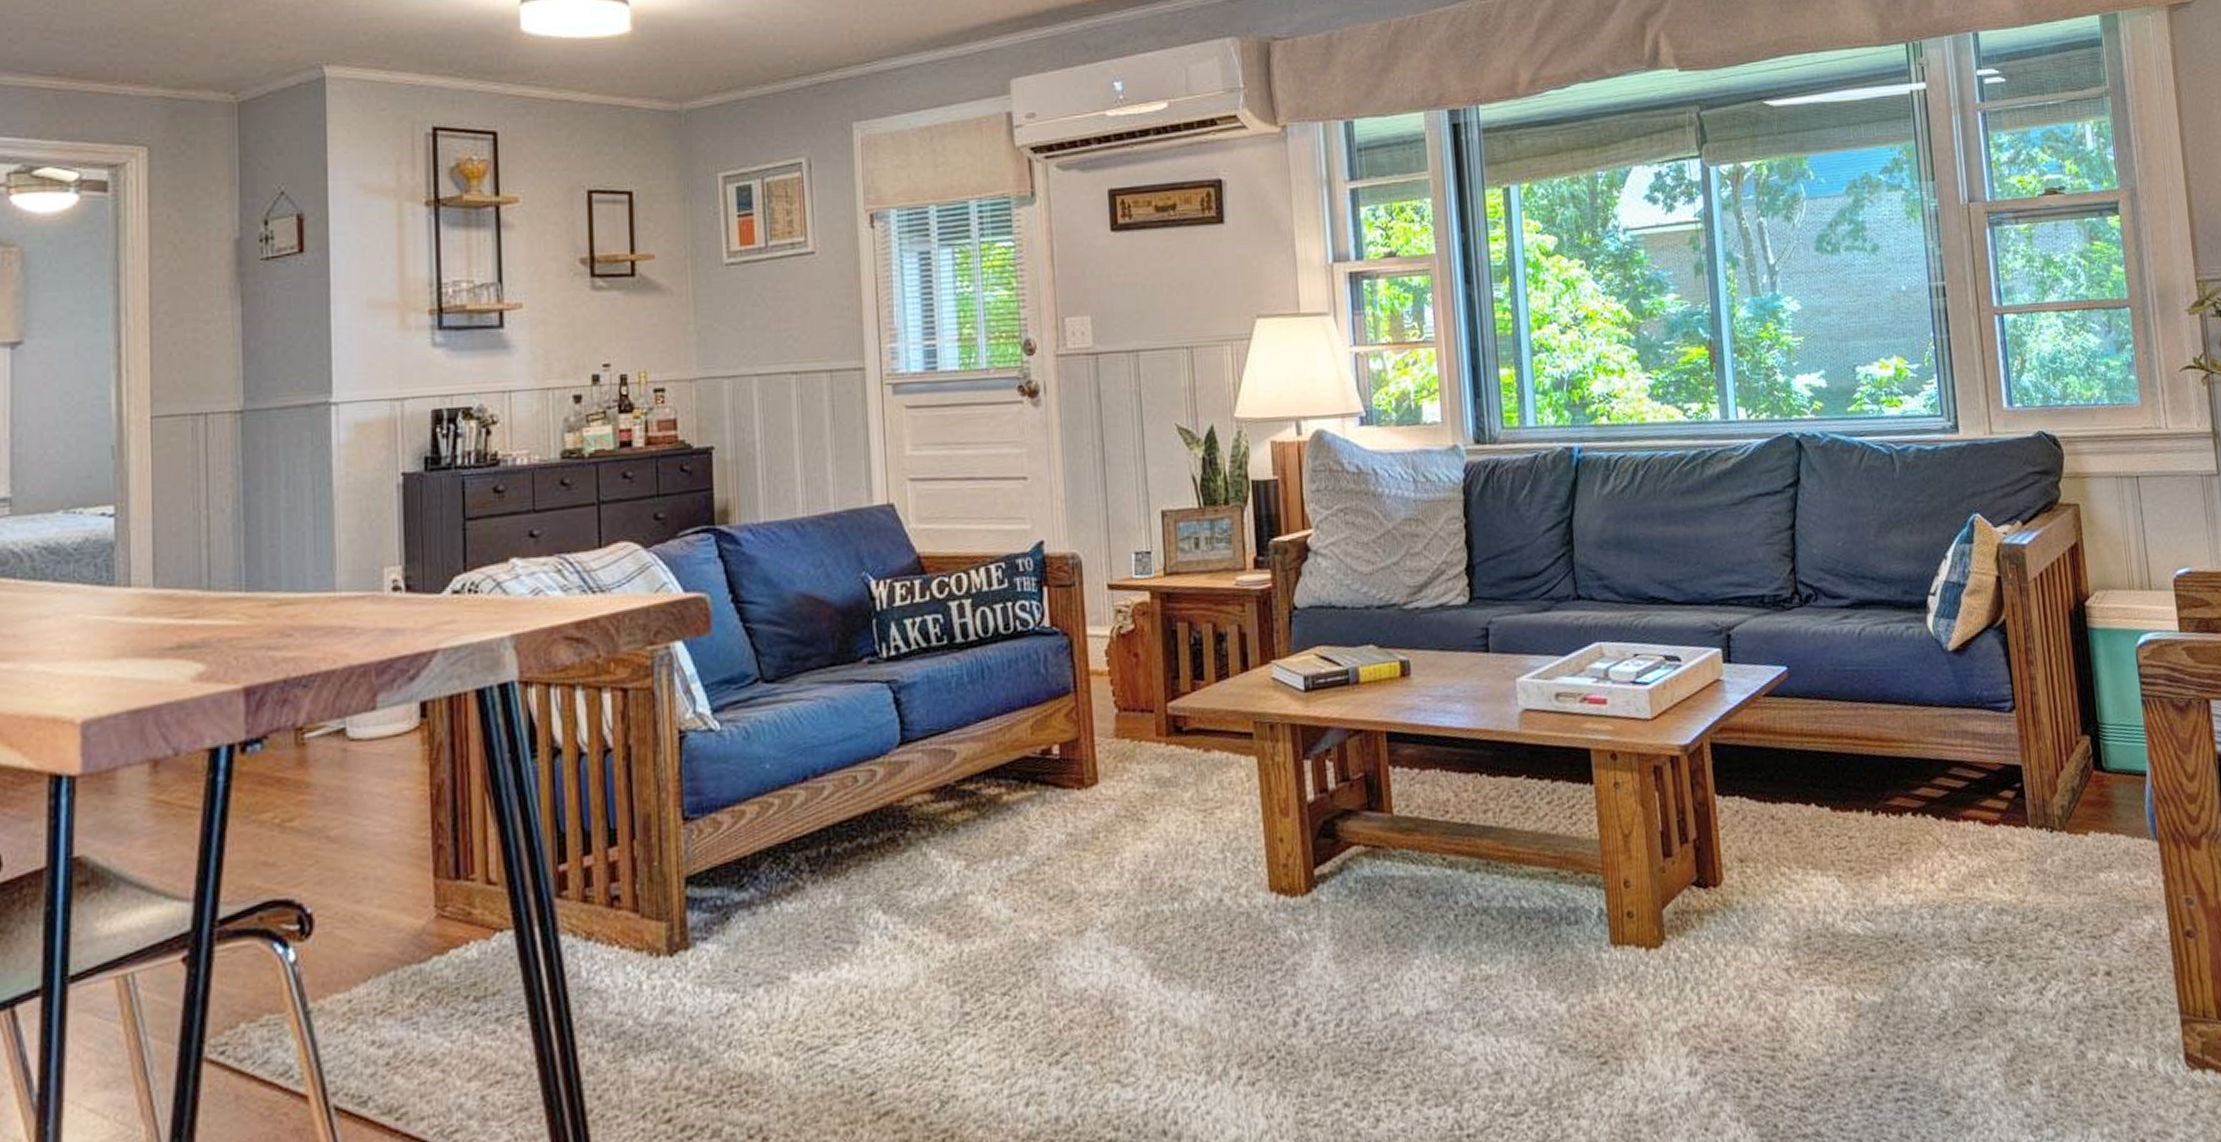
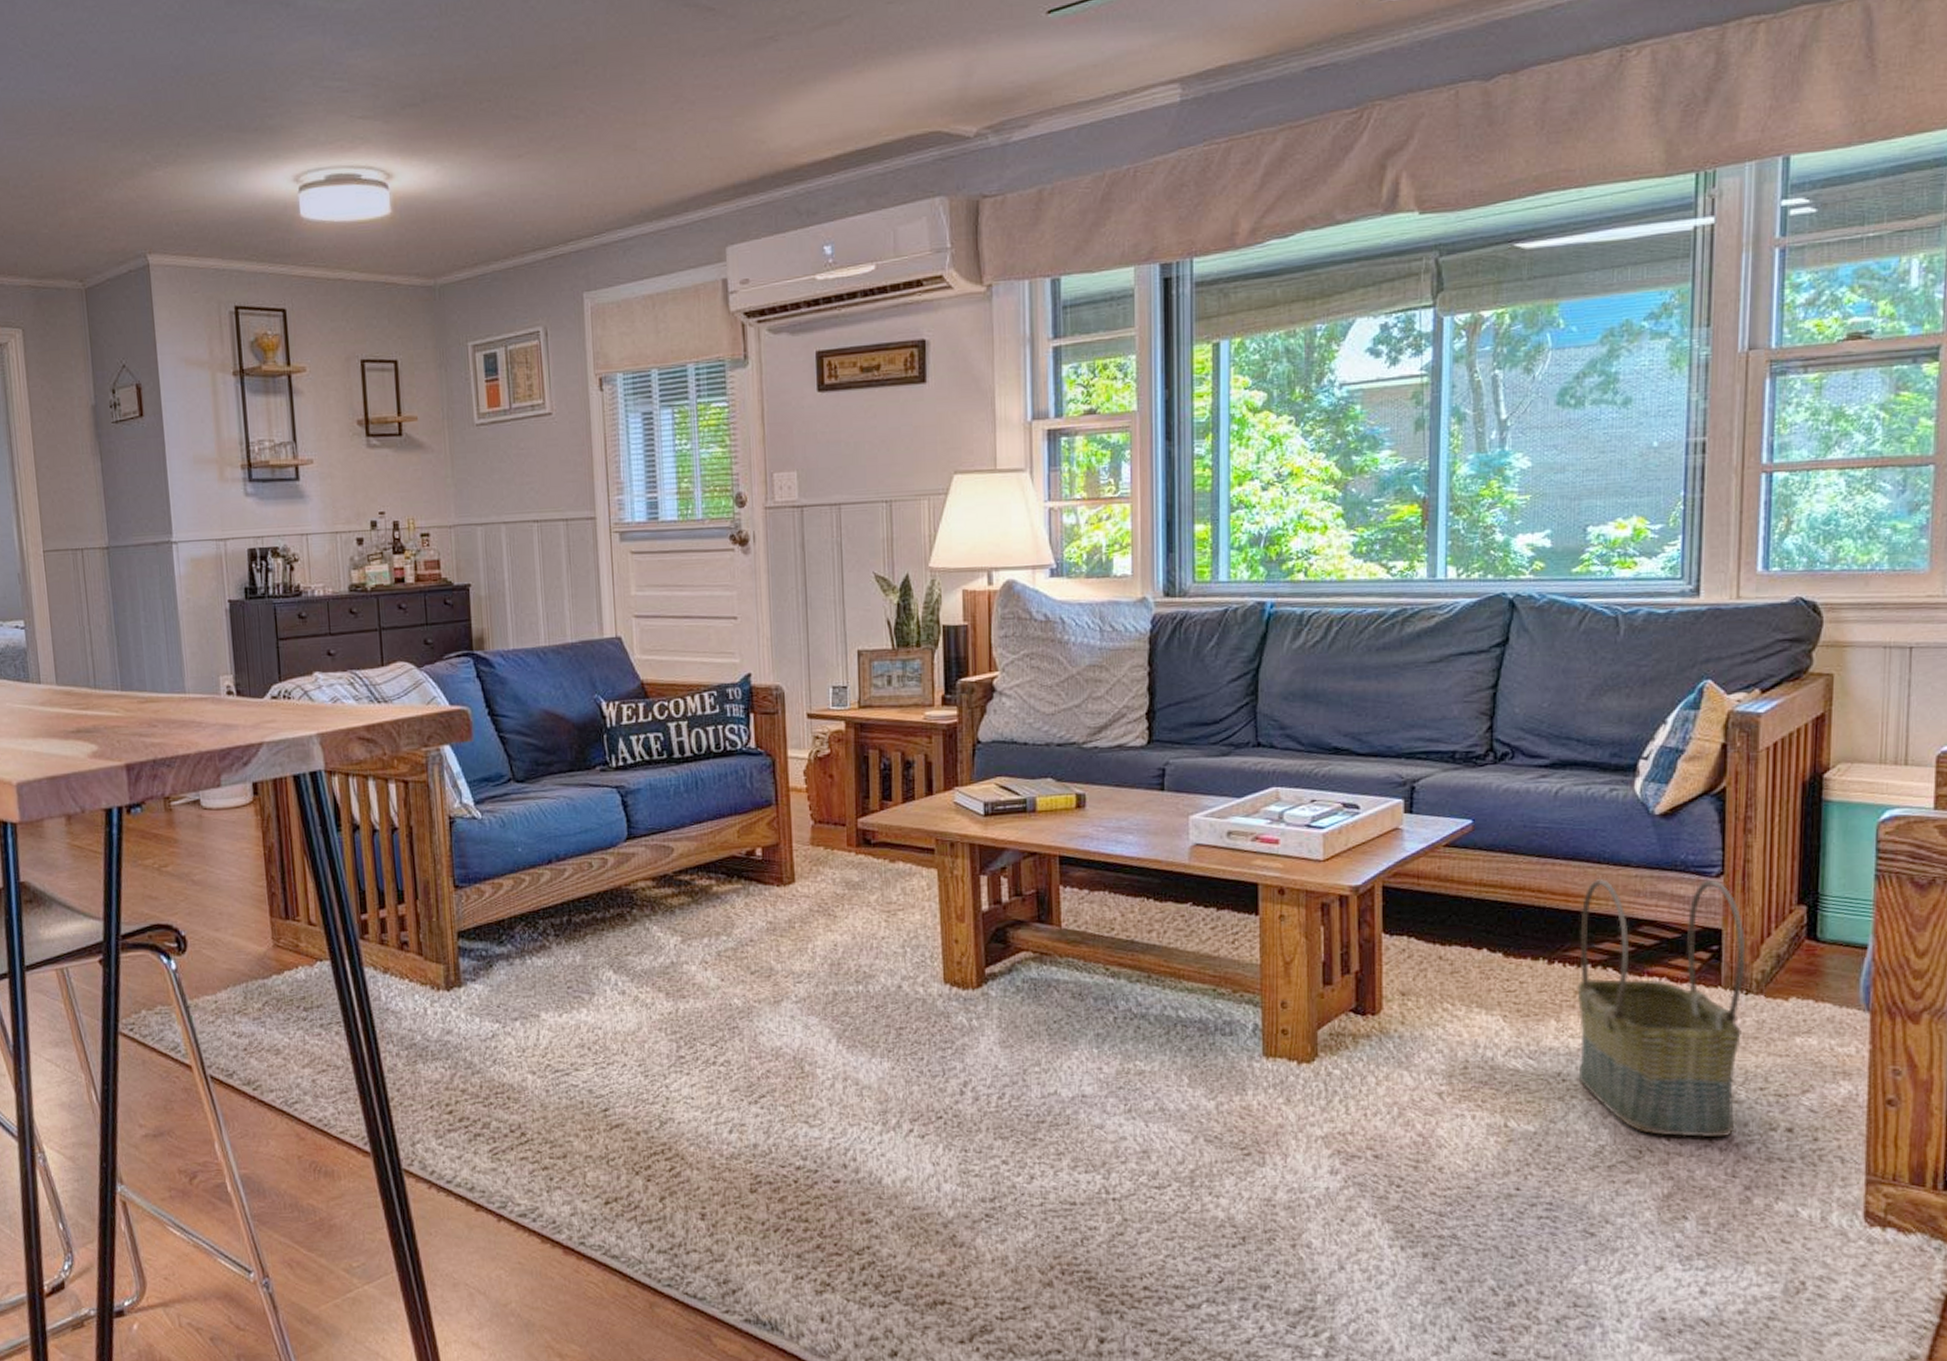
basket: none [1895,714,2060,993] -> present [1577,879,1746,1138]

